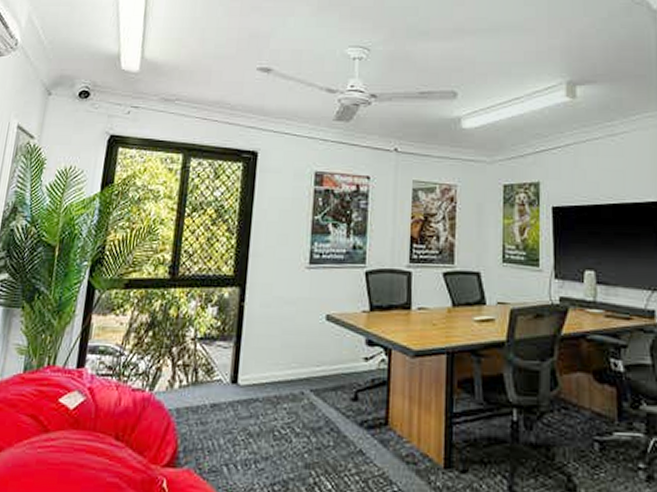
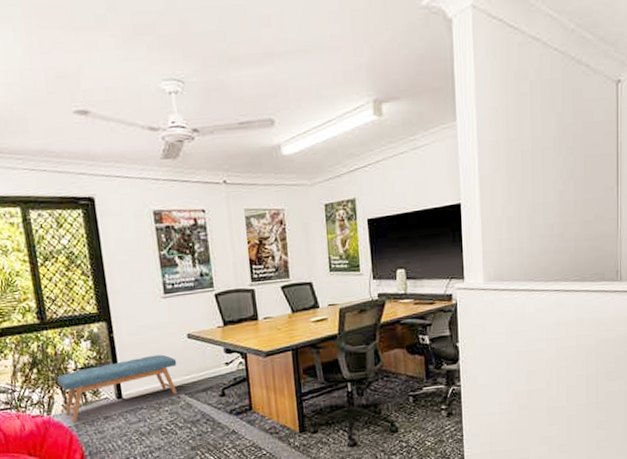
bench: none [169,335,309,404] -> present [56,354,177,422]

